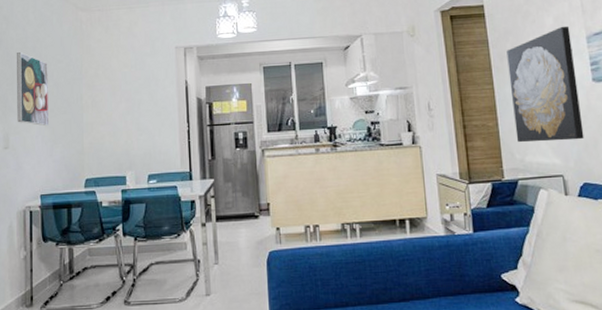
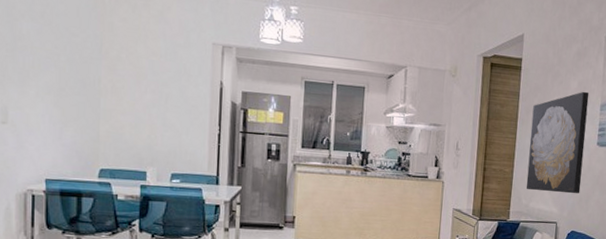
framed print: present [17,52,50,126] -> none [19,15,59,105]

